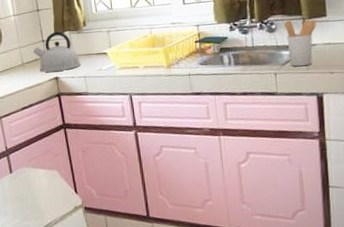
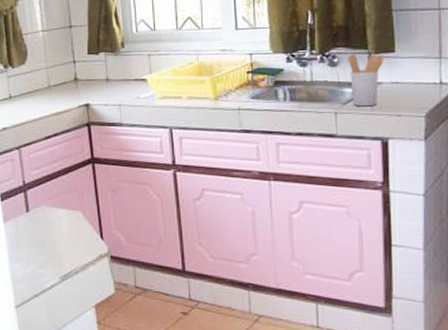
kettle: present [33,31,81,72] -> none [62,52,116,97]

